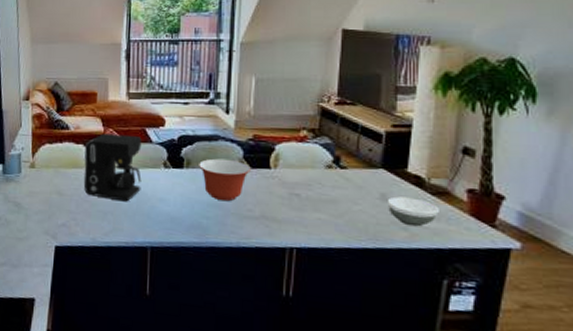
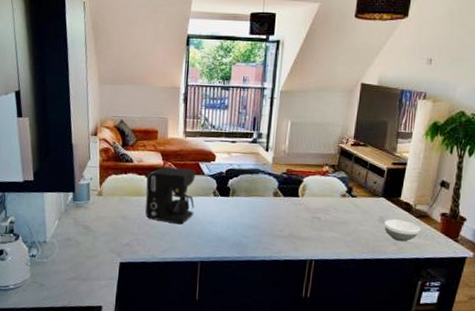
mixing bowl: present [199,158,251,202] -> none [242,188,283,224]

